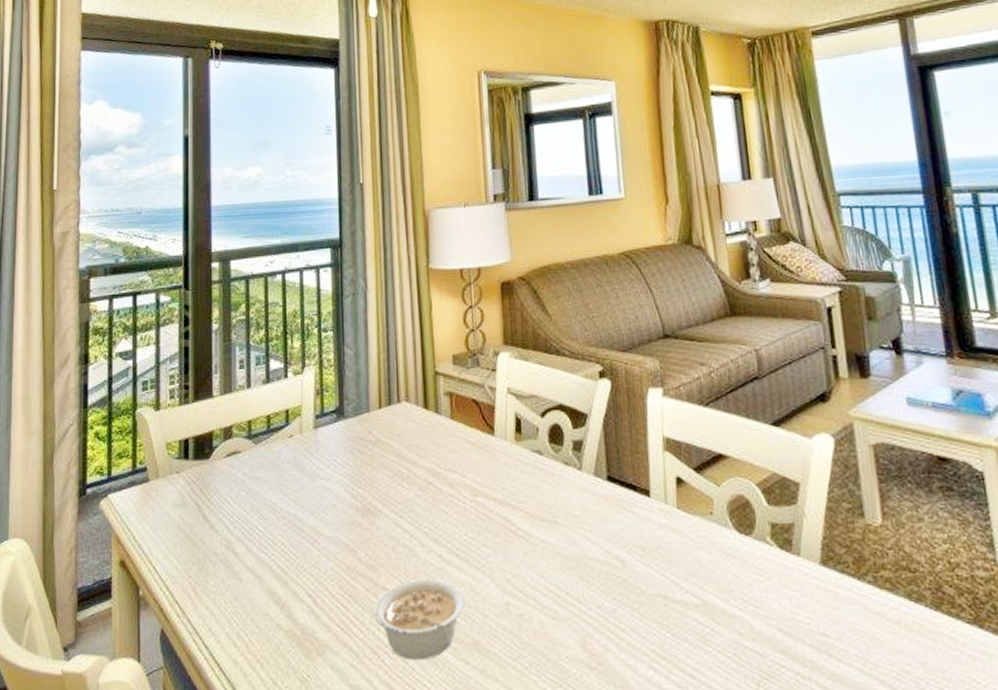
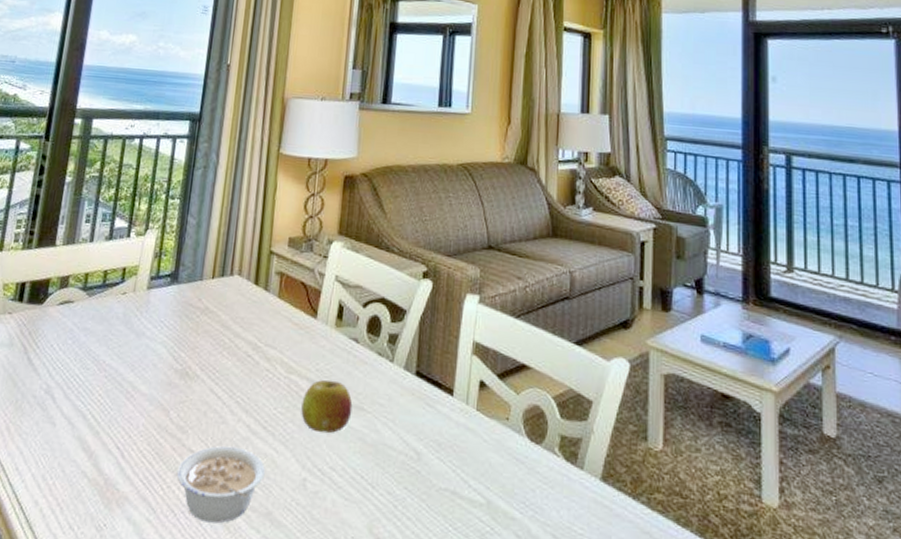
fruit: none [492,497,546,553] -> present [301,379,353,434]

